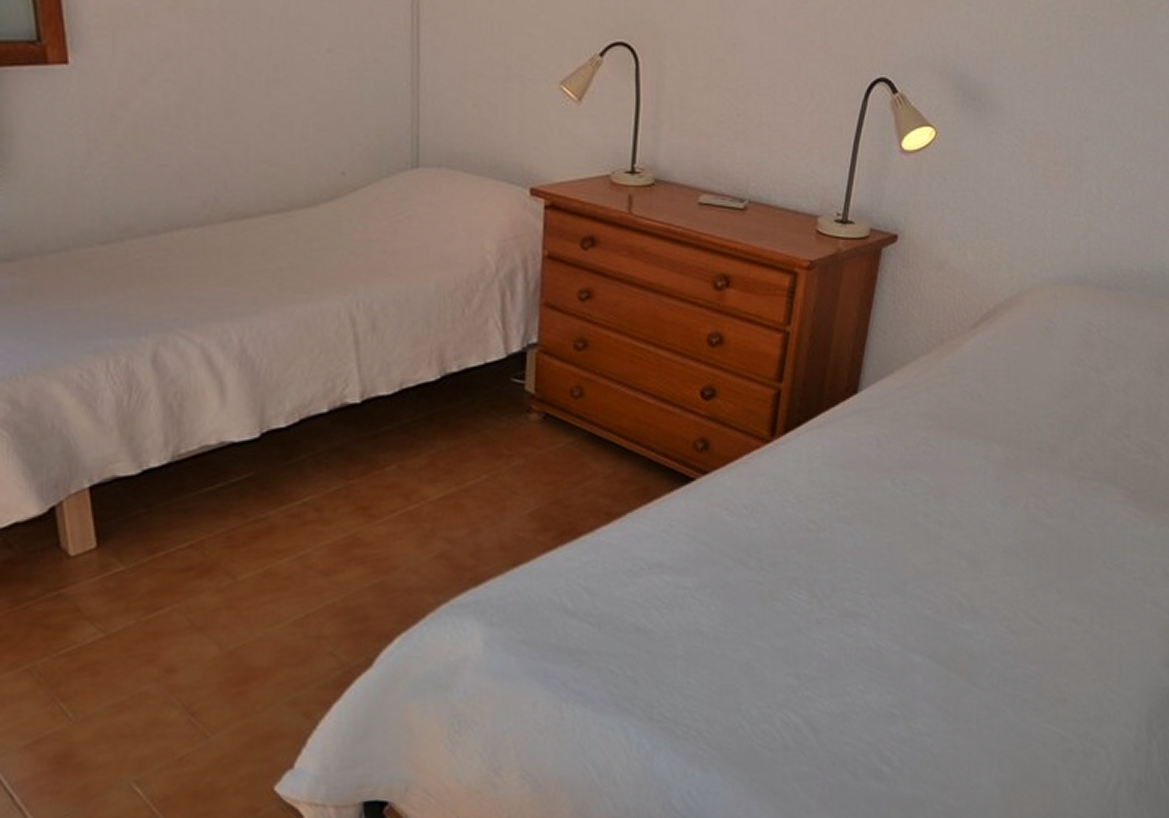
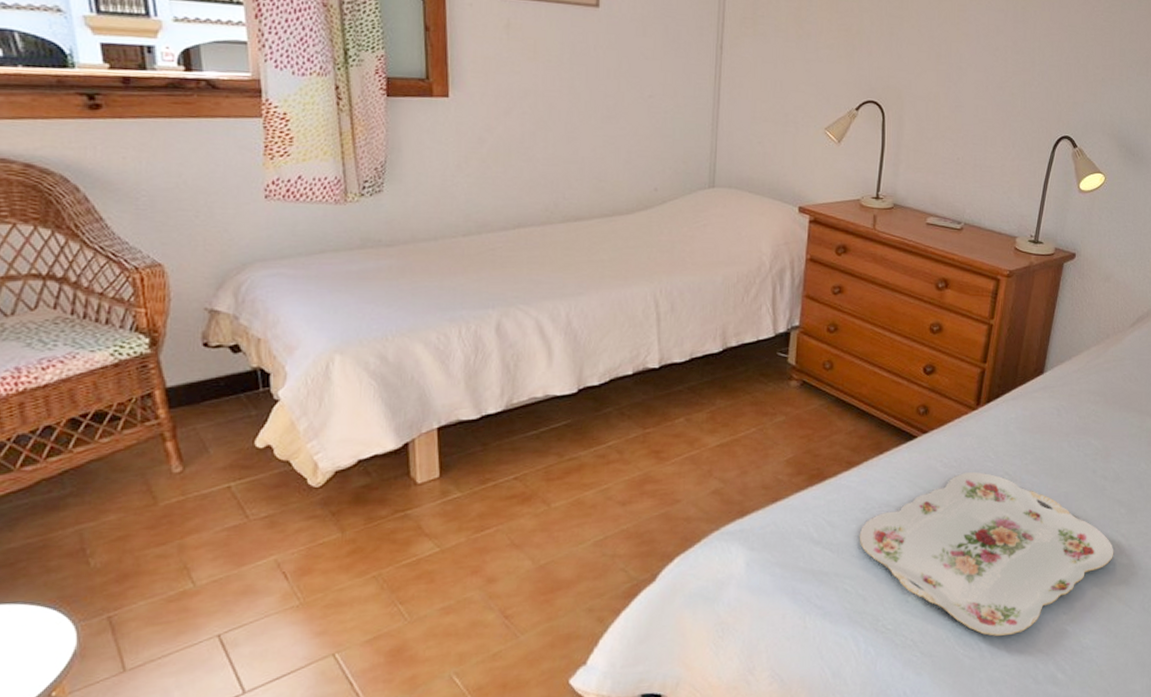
serving tray: none [625,521,953,723] -> present [859,472,1114,636]

